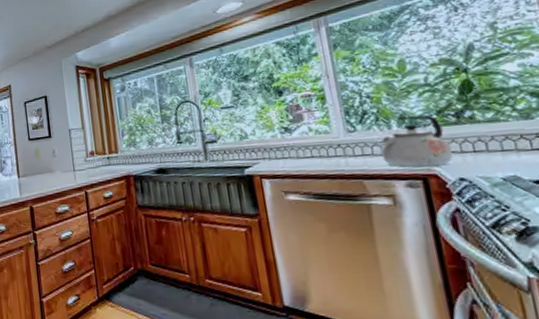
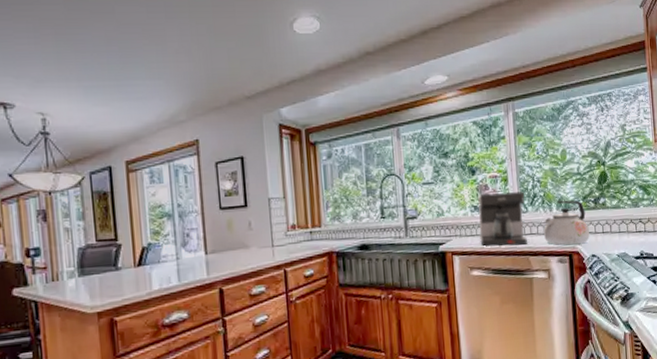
coffee maker: none [288,109,359,170] -> present [478,192,527,247]

